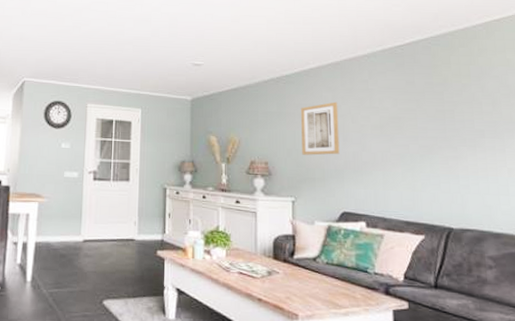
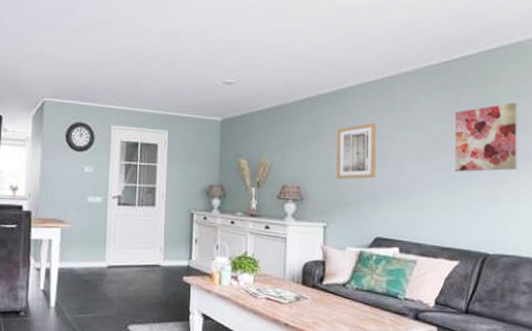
wall art: none [411,83,473,149] -> present [455,102,517,172]

